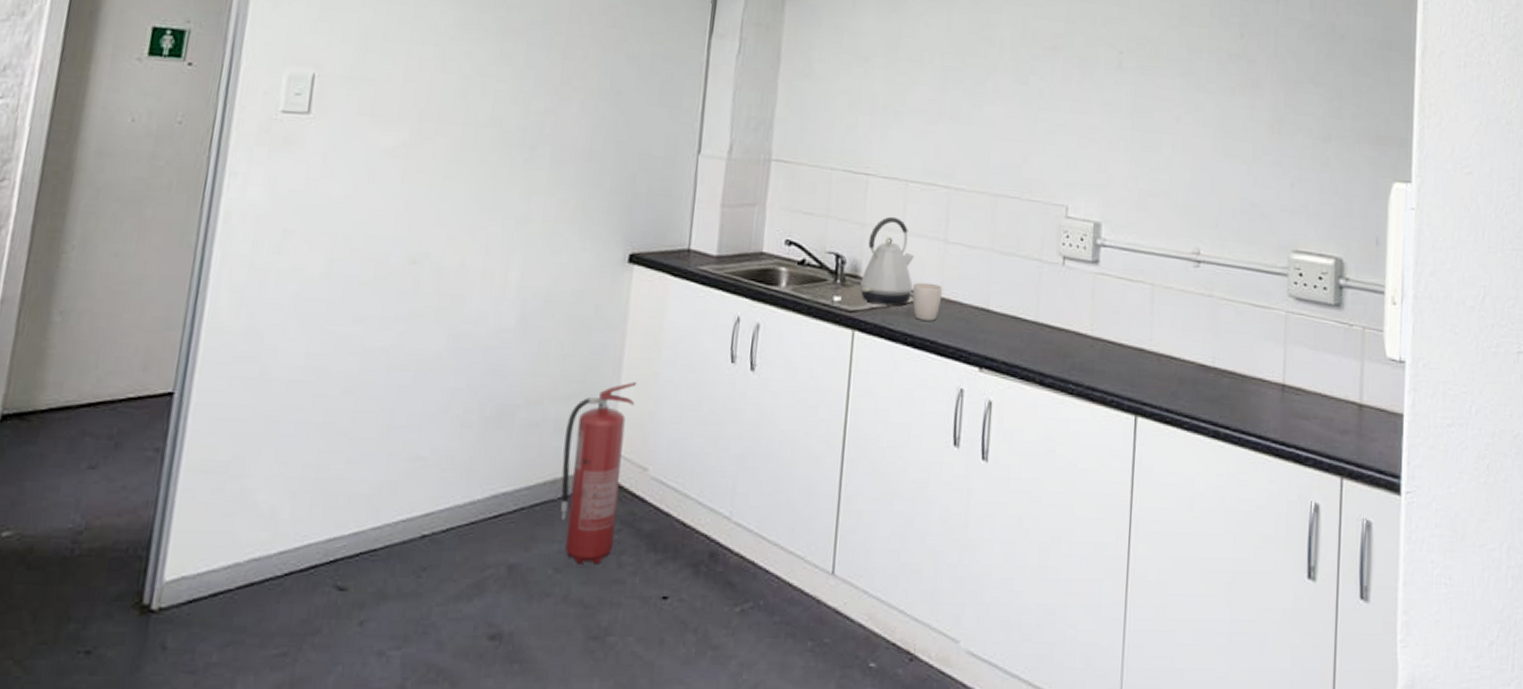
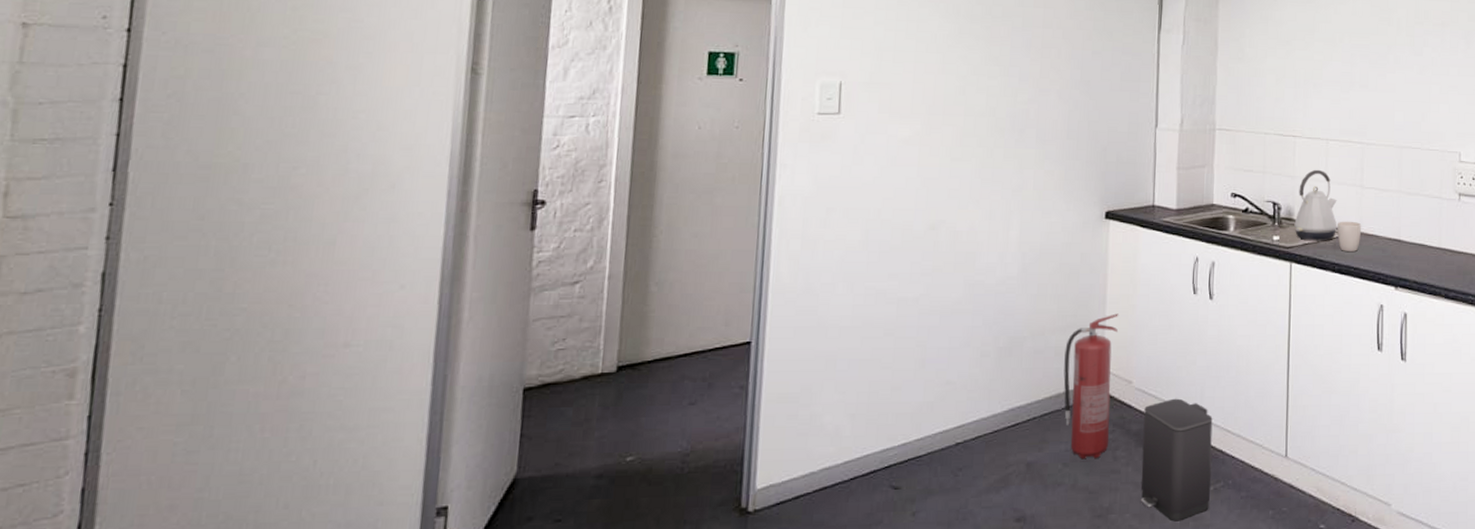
pedal bin: none [647,493,745,650] -> present [1140,398,1213,522]

